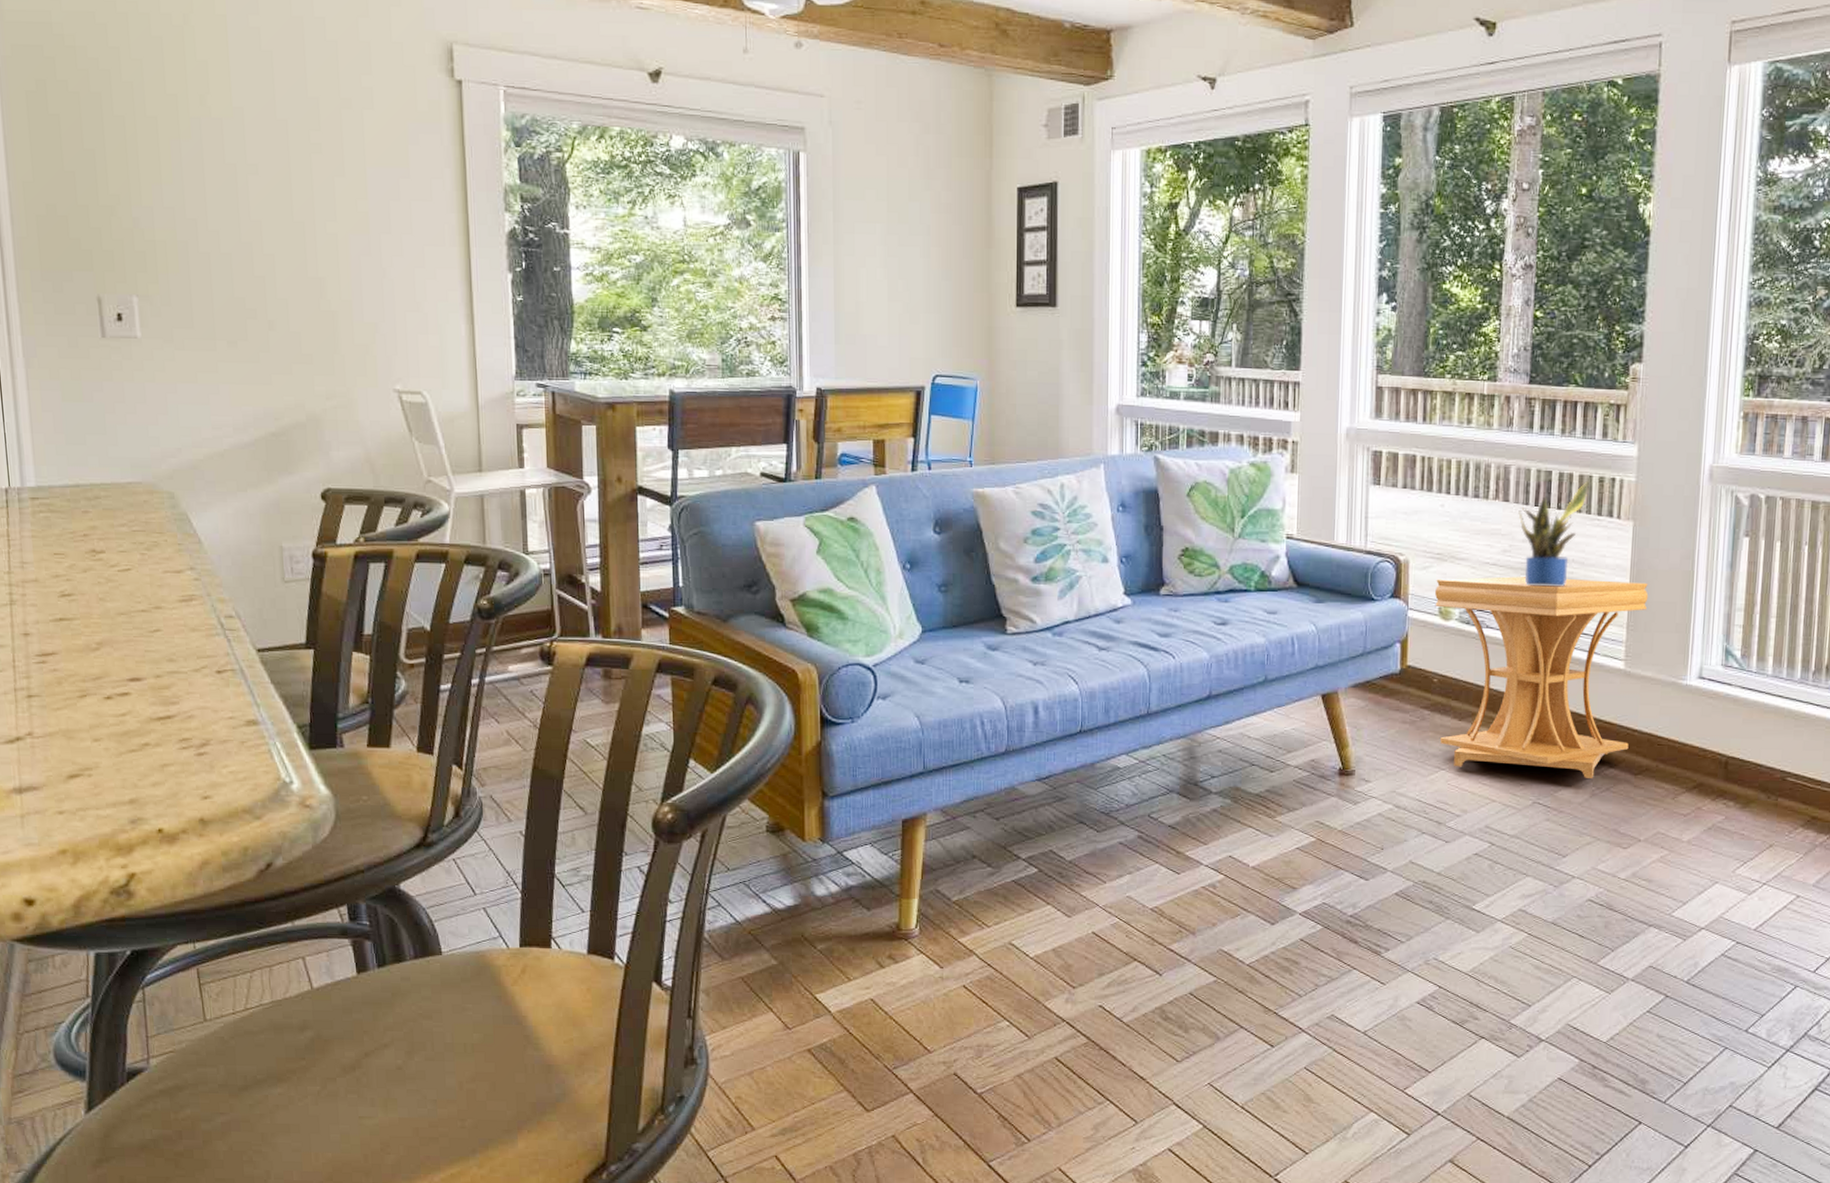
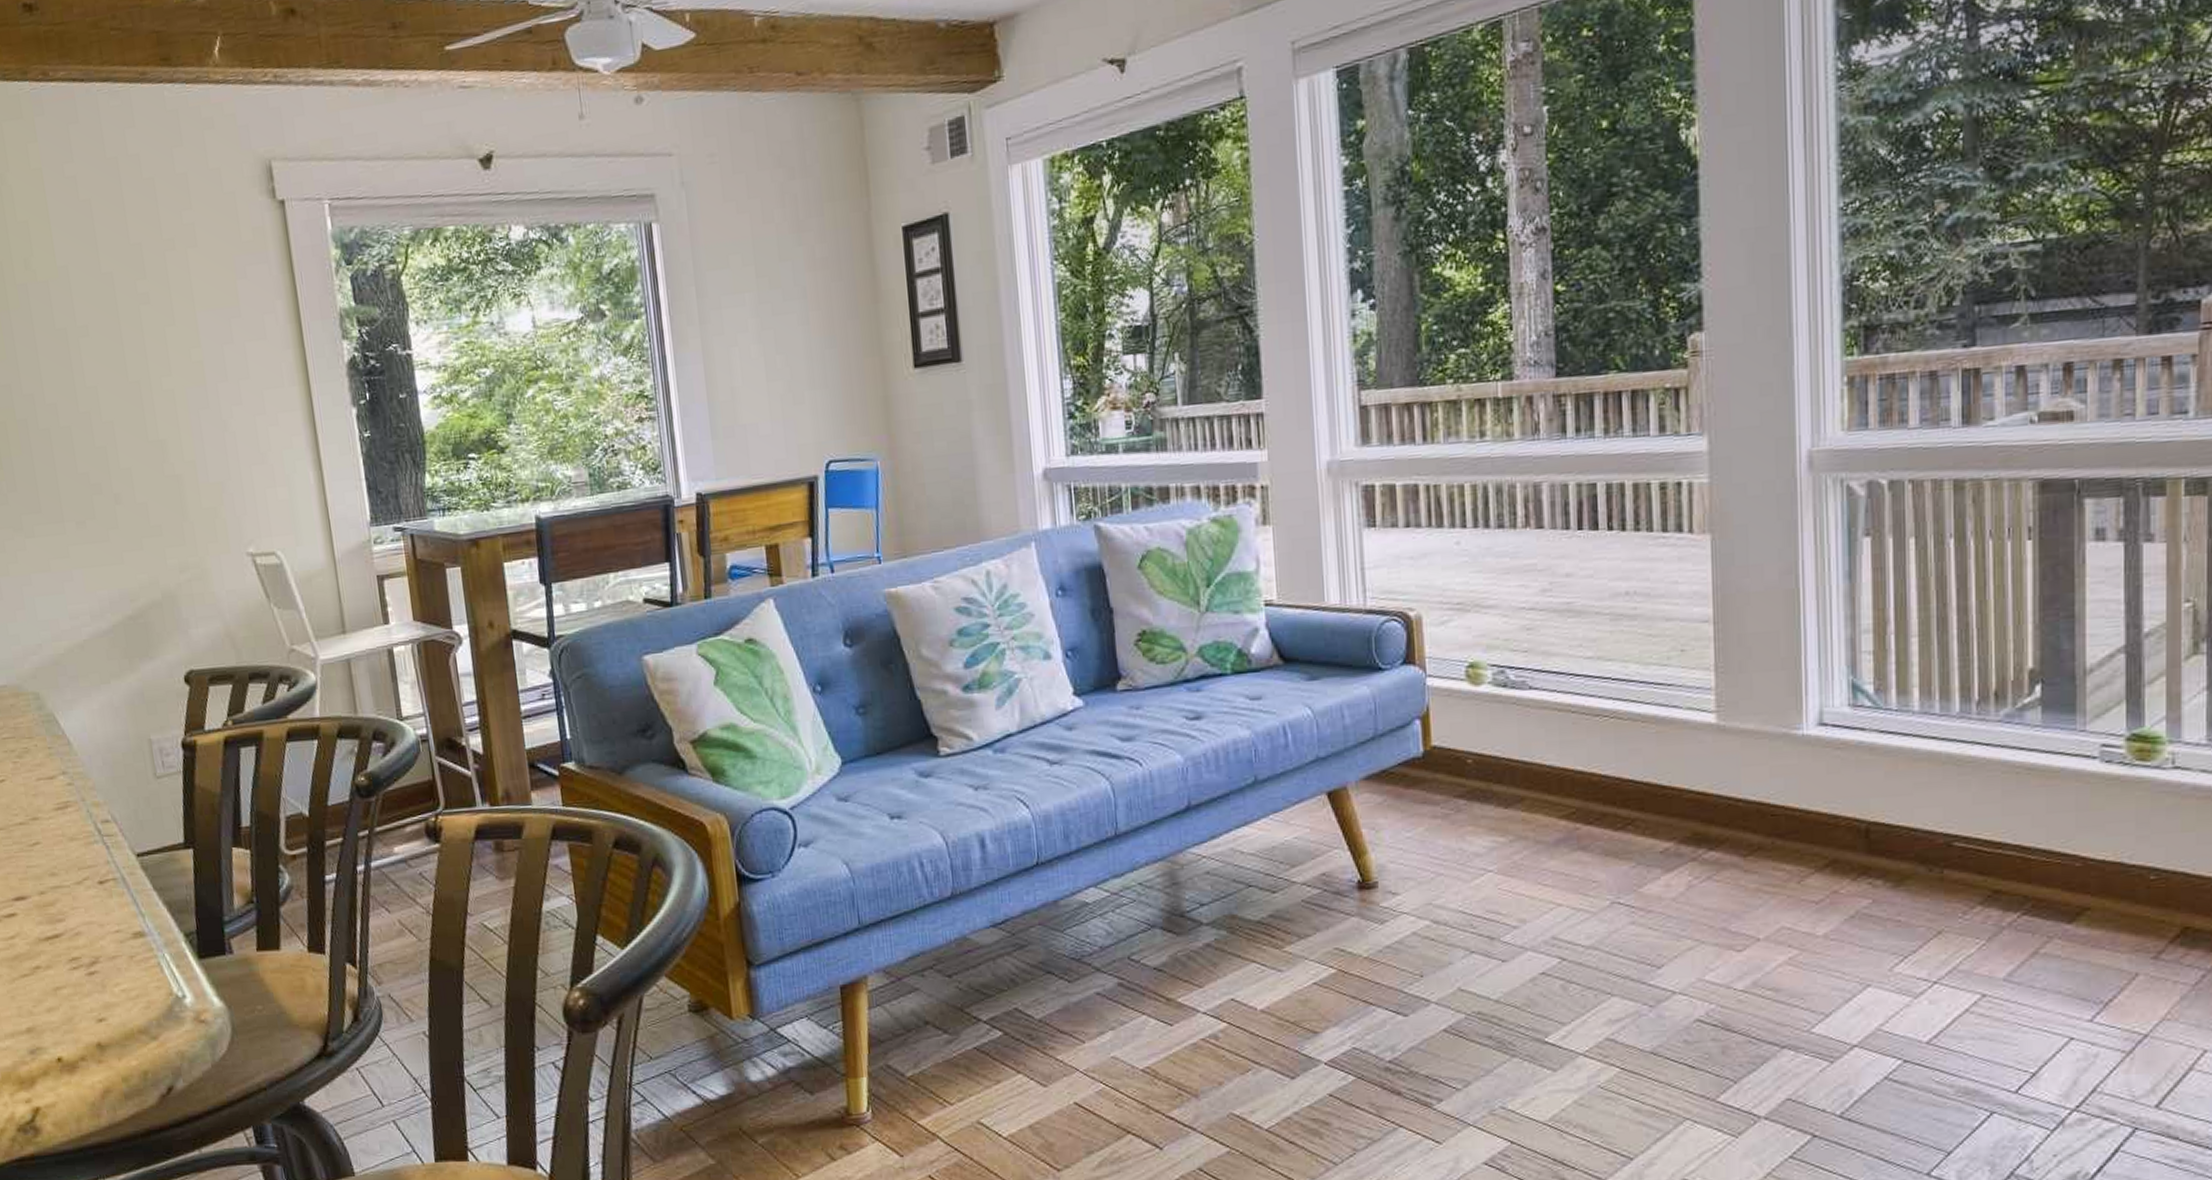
side table: present [1435,576,1649,778] -> none [1458,610,1740,867]
potted plant: present [1518,480,1590,587] -> none [1557,488,1649,631]

